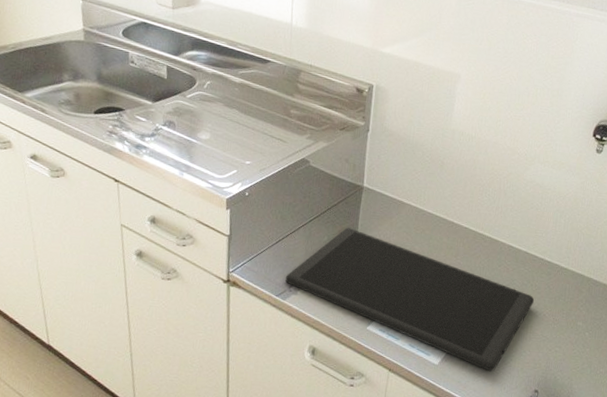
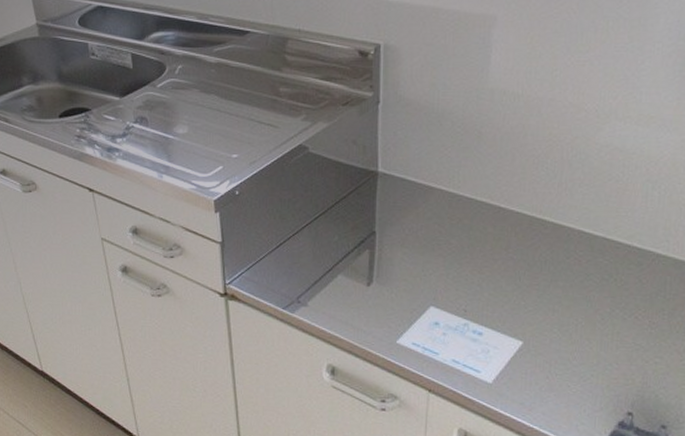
cutting board: present [285,227,535,372] -> none [292,223,621,391]

